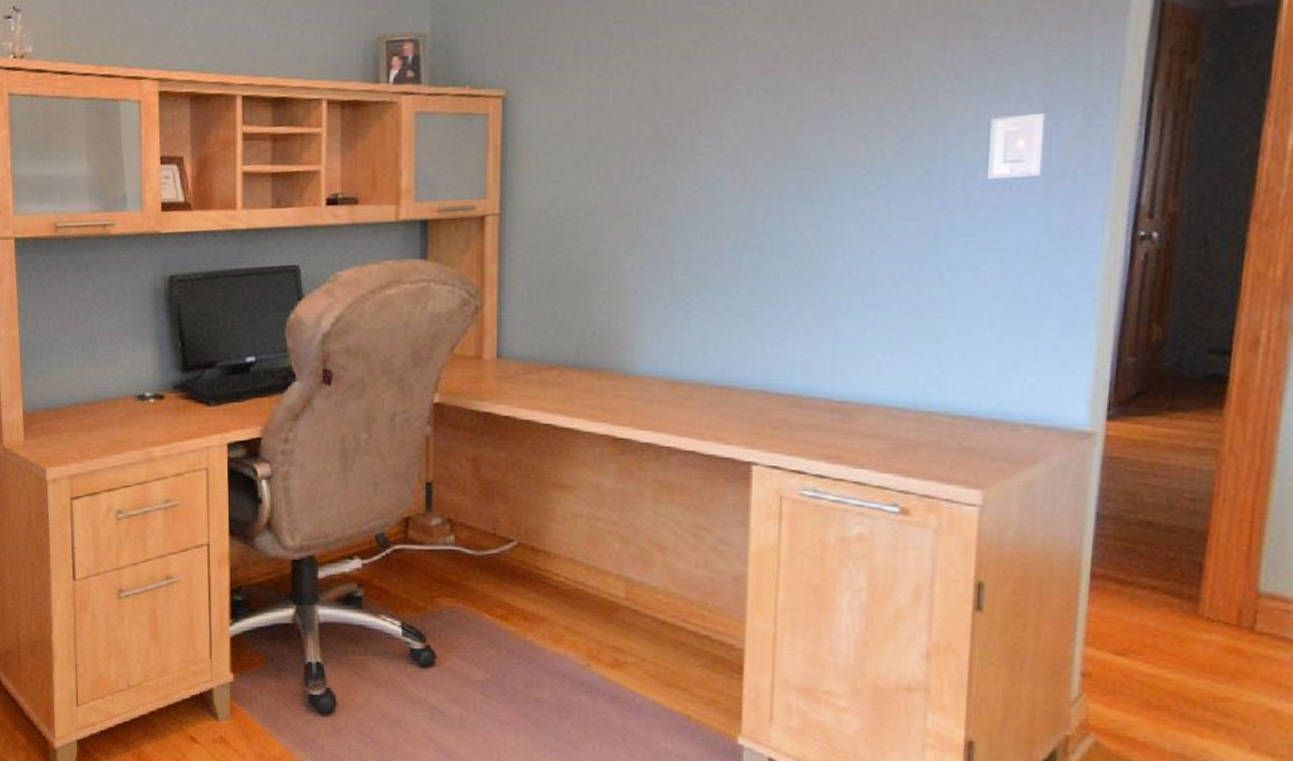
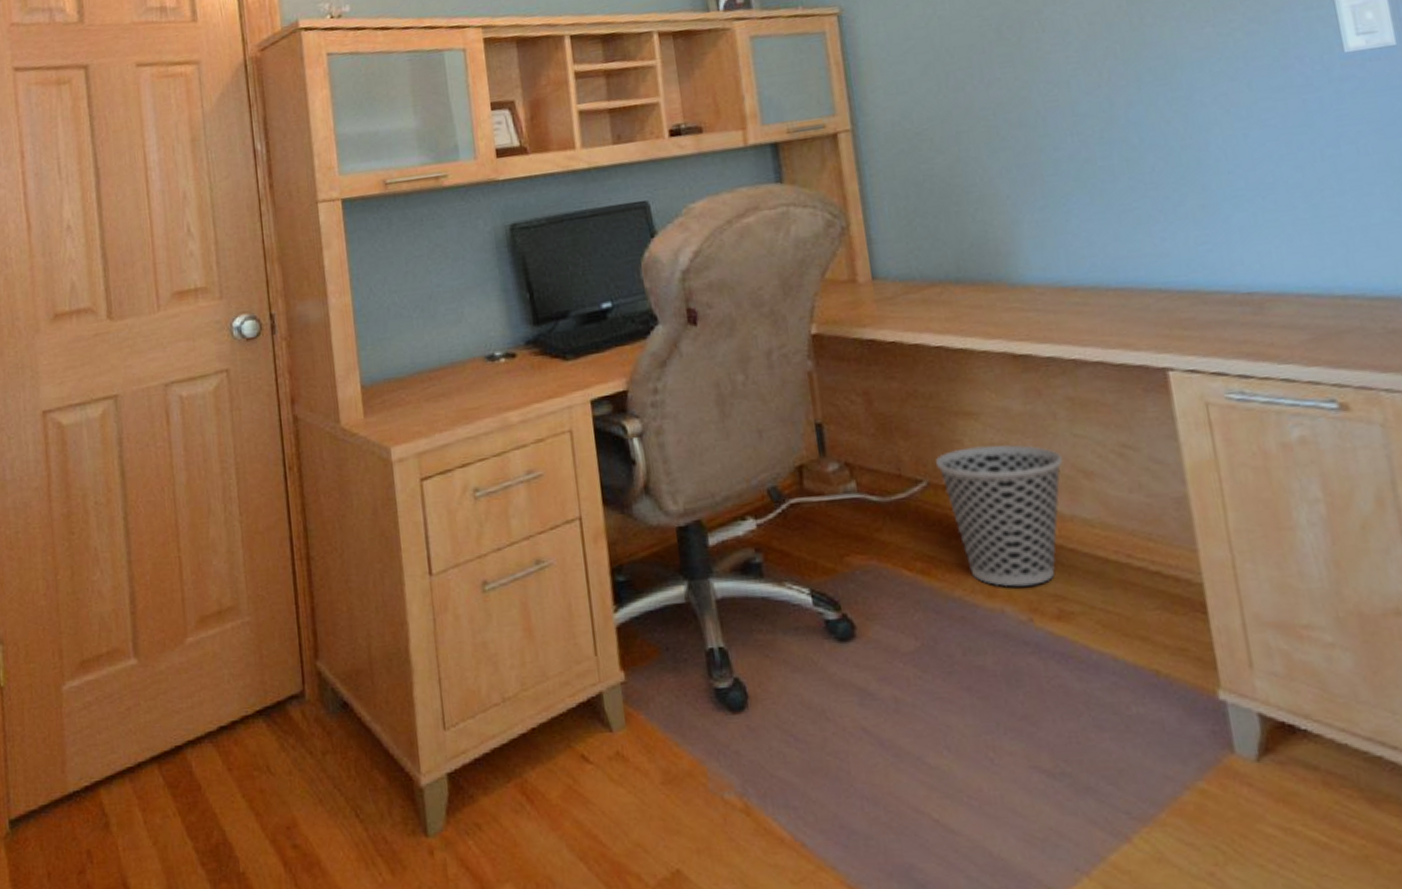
wastebasket: none [529,515,642,637] -> present [936,444,1064,587]

